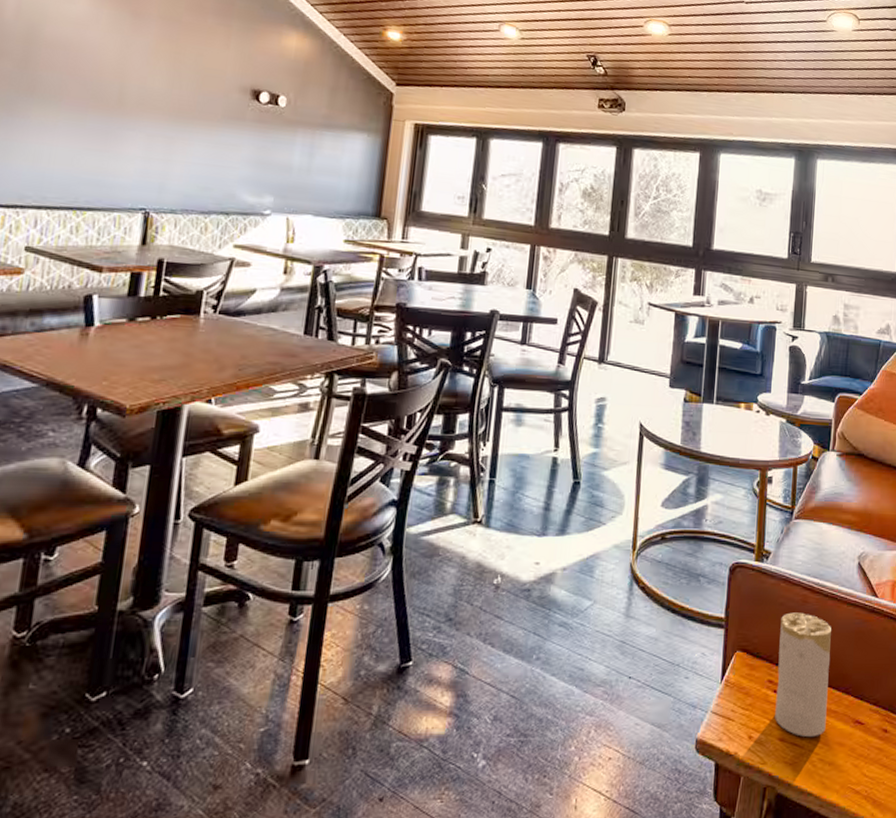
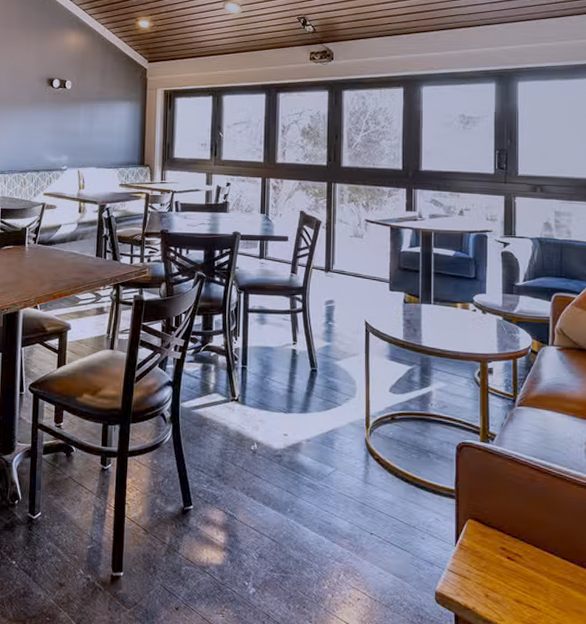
candle: present [775,612,831,738] -> none [510,489,562,603]

